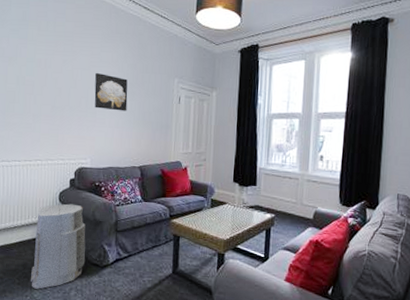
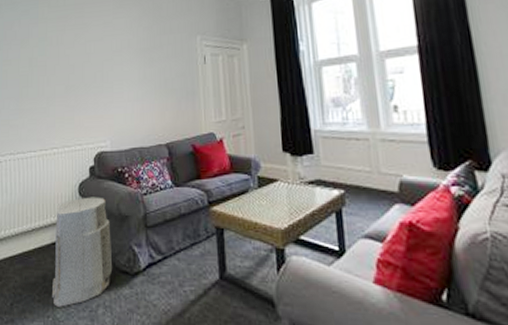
wall art: present [94,72,128,111] -> none [109,41,146,82]

